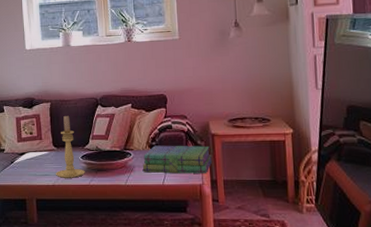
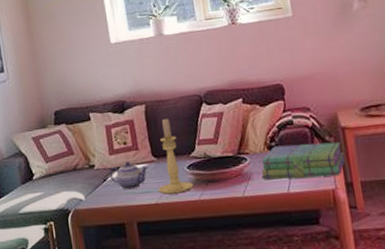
teapot: none [17,149,49,172] -> present [110,162,148,190]

